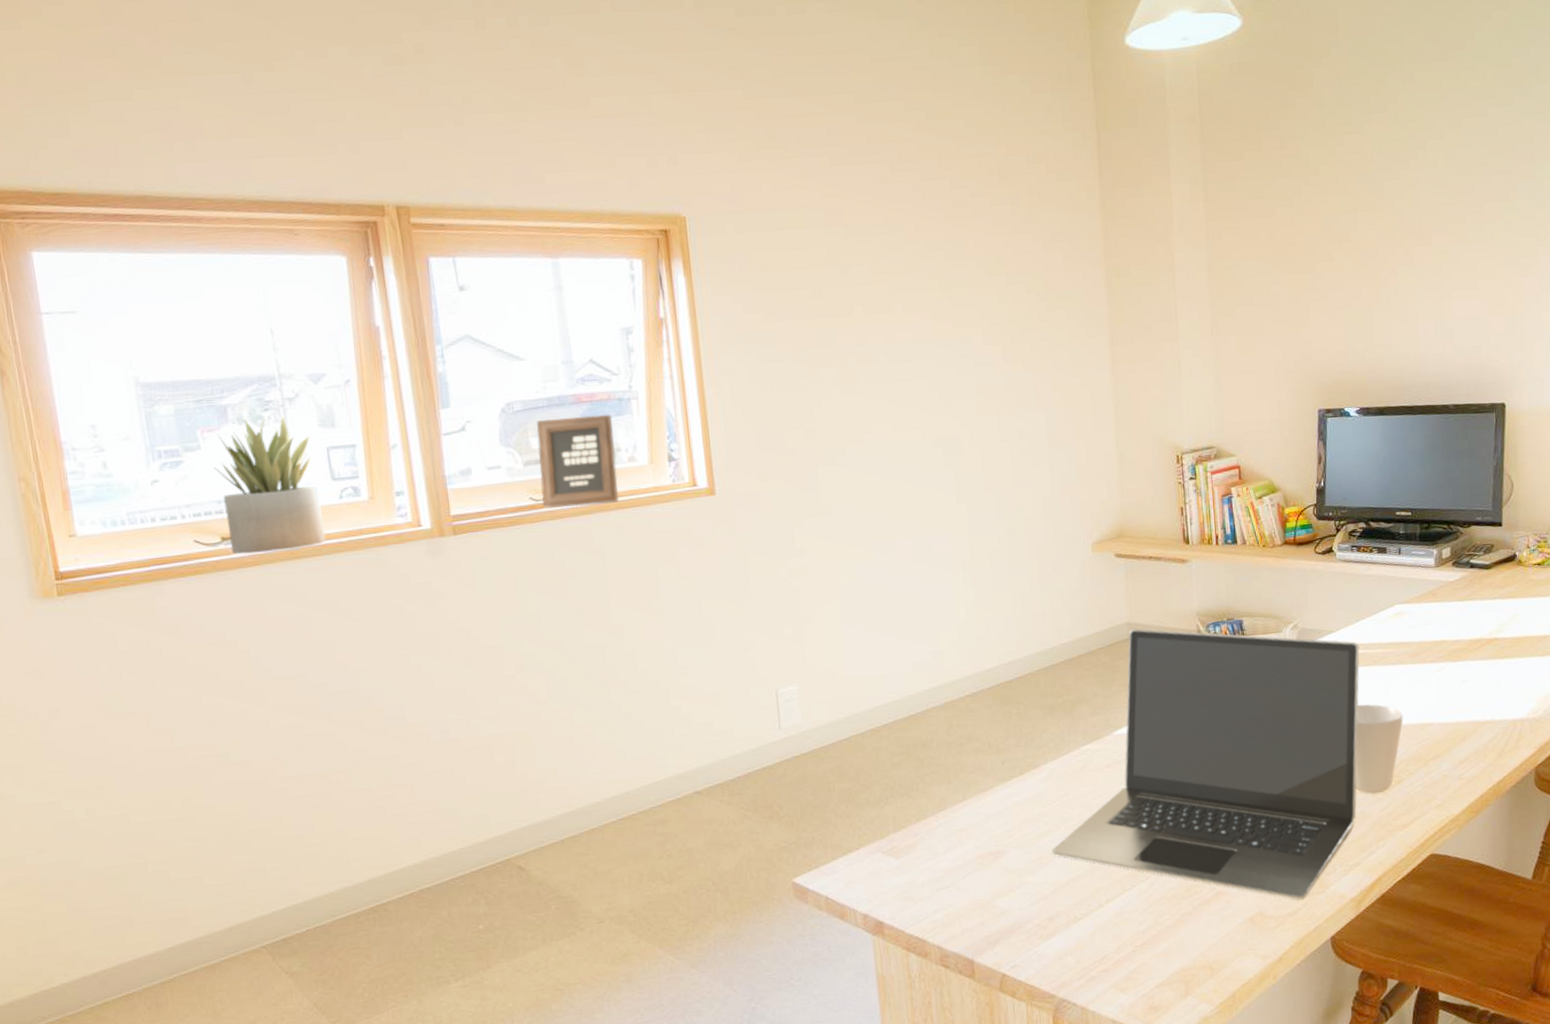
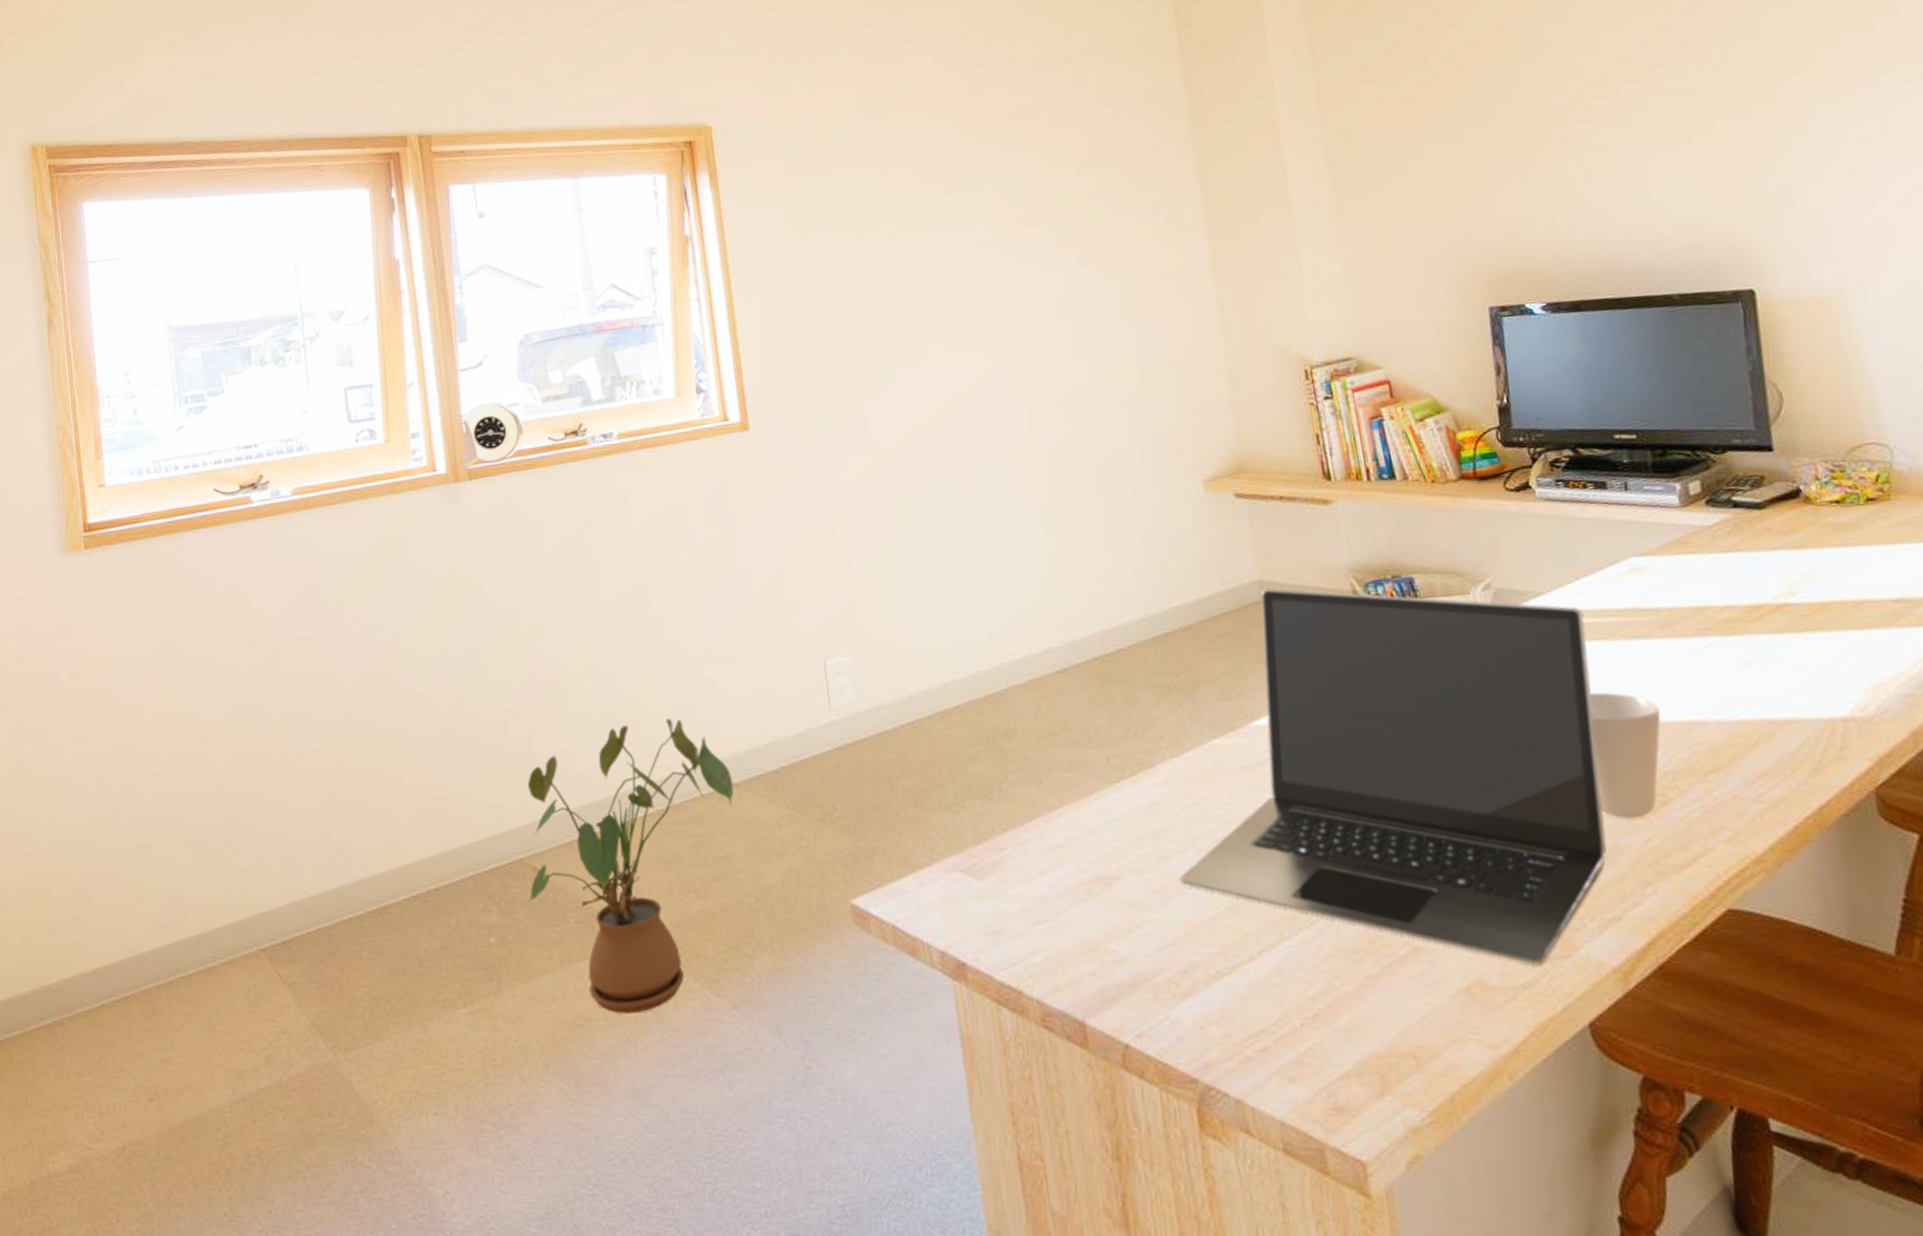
succulent plant: present [213,415,325,555] -> none [235,355,340,504]
alarm clock: none [443,463,507,523] -> present [459,401,525,467]
house plant: none [512,740,696,978] -> present [528,718,734,1014]
picture frame: present [536,414,619,510] -> none [556,342,643,450]

